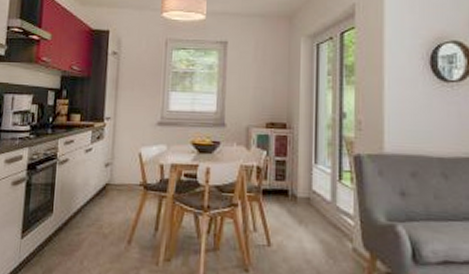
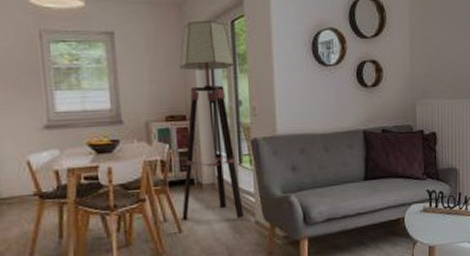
floor lamp: none [272,32,342,242] -> present [179,20,244,220]

